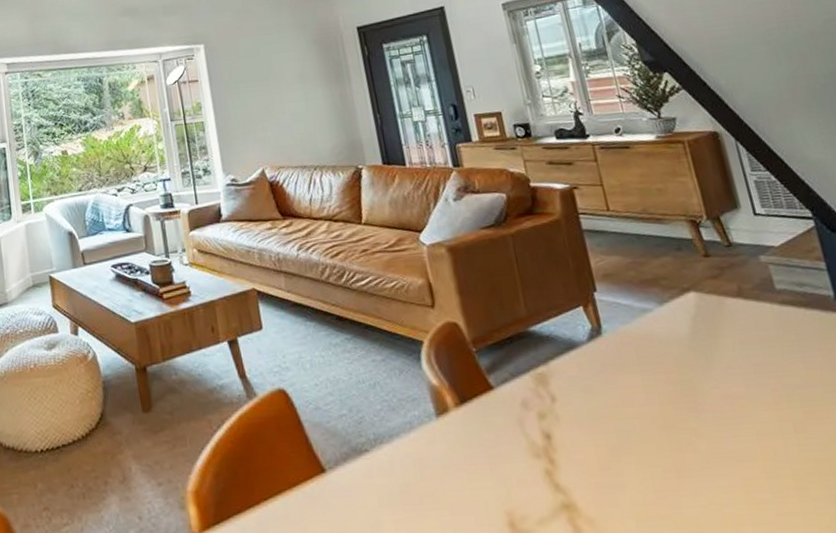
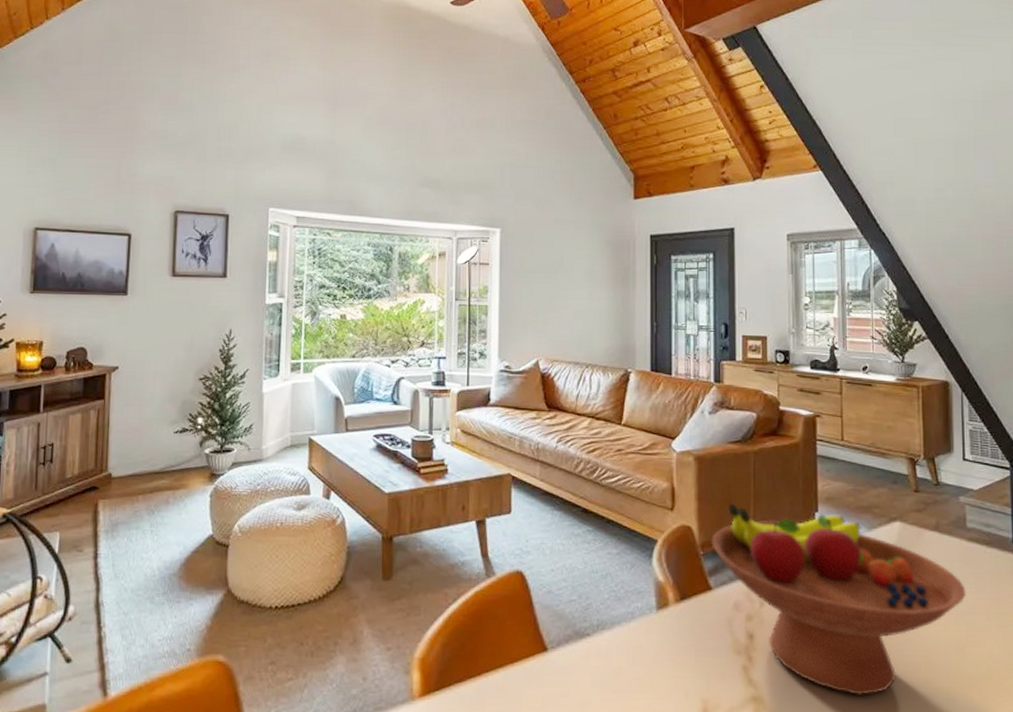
fruit bowl: none [482,292,793,494] -> present [711,503,966,697]

